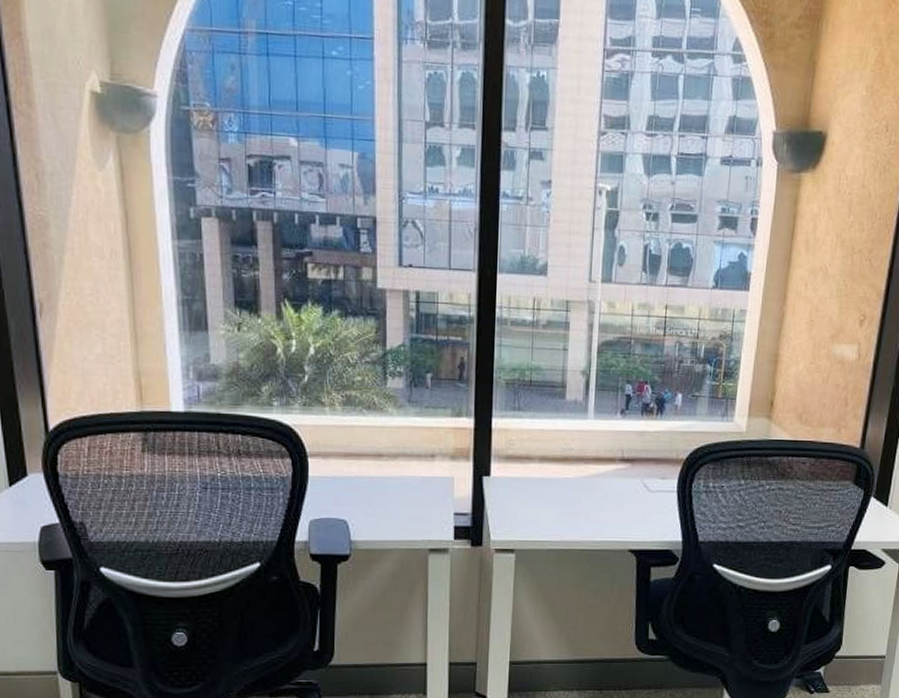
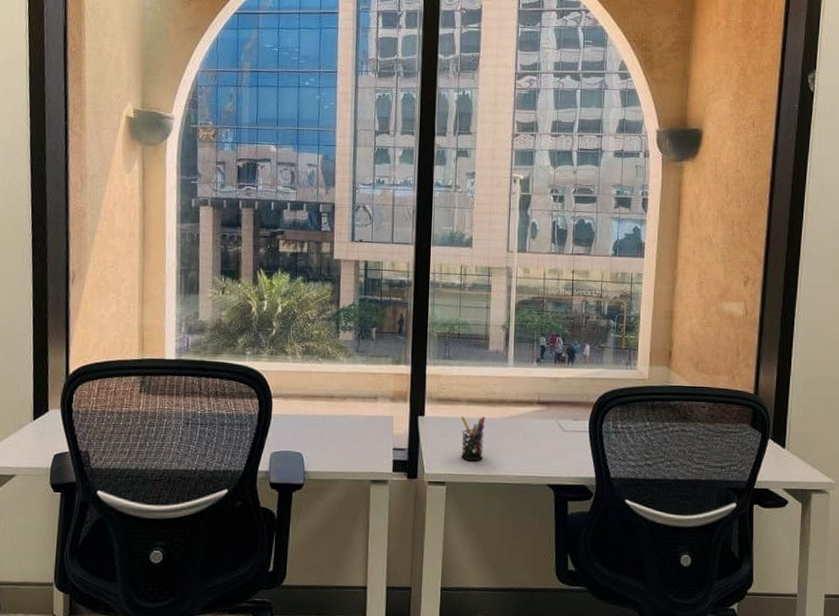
pen holder: none [532,475,561,527] -> present [461,416,486,462]

